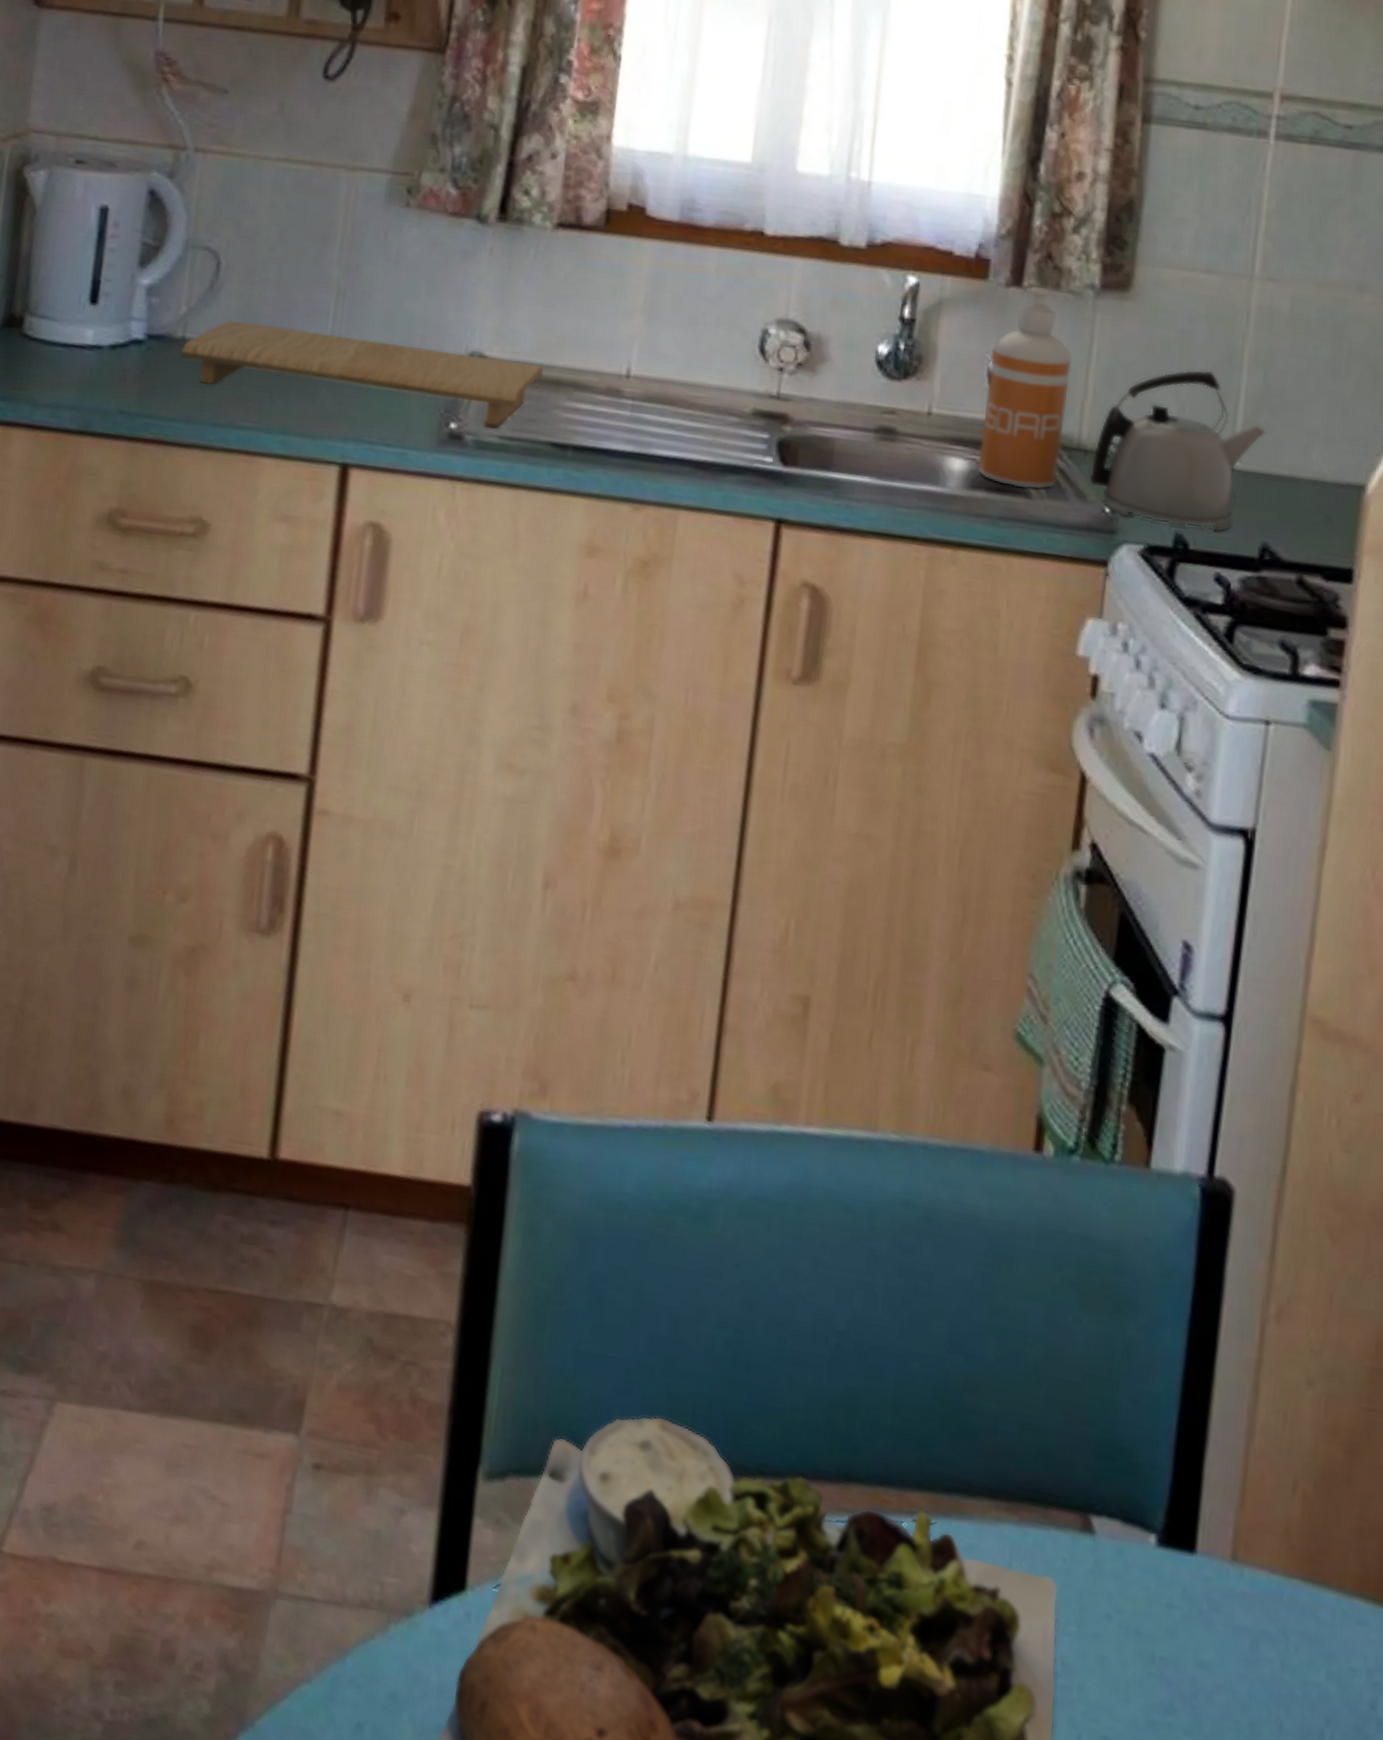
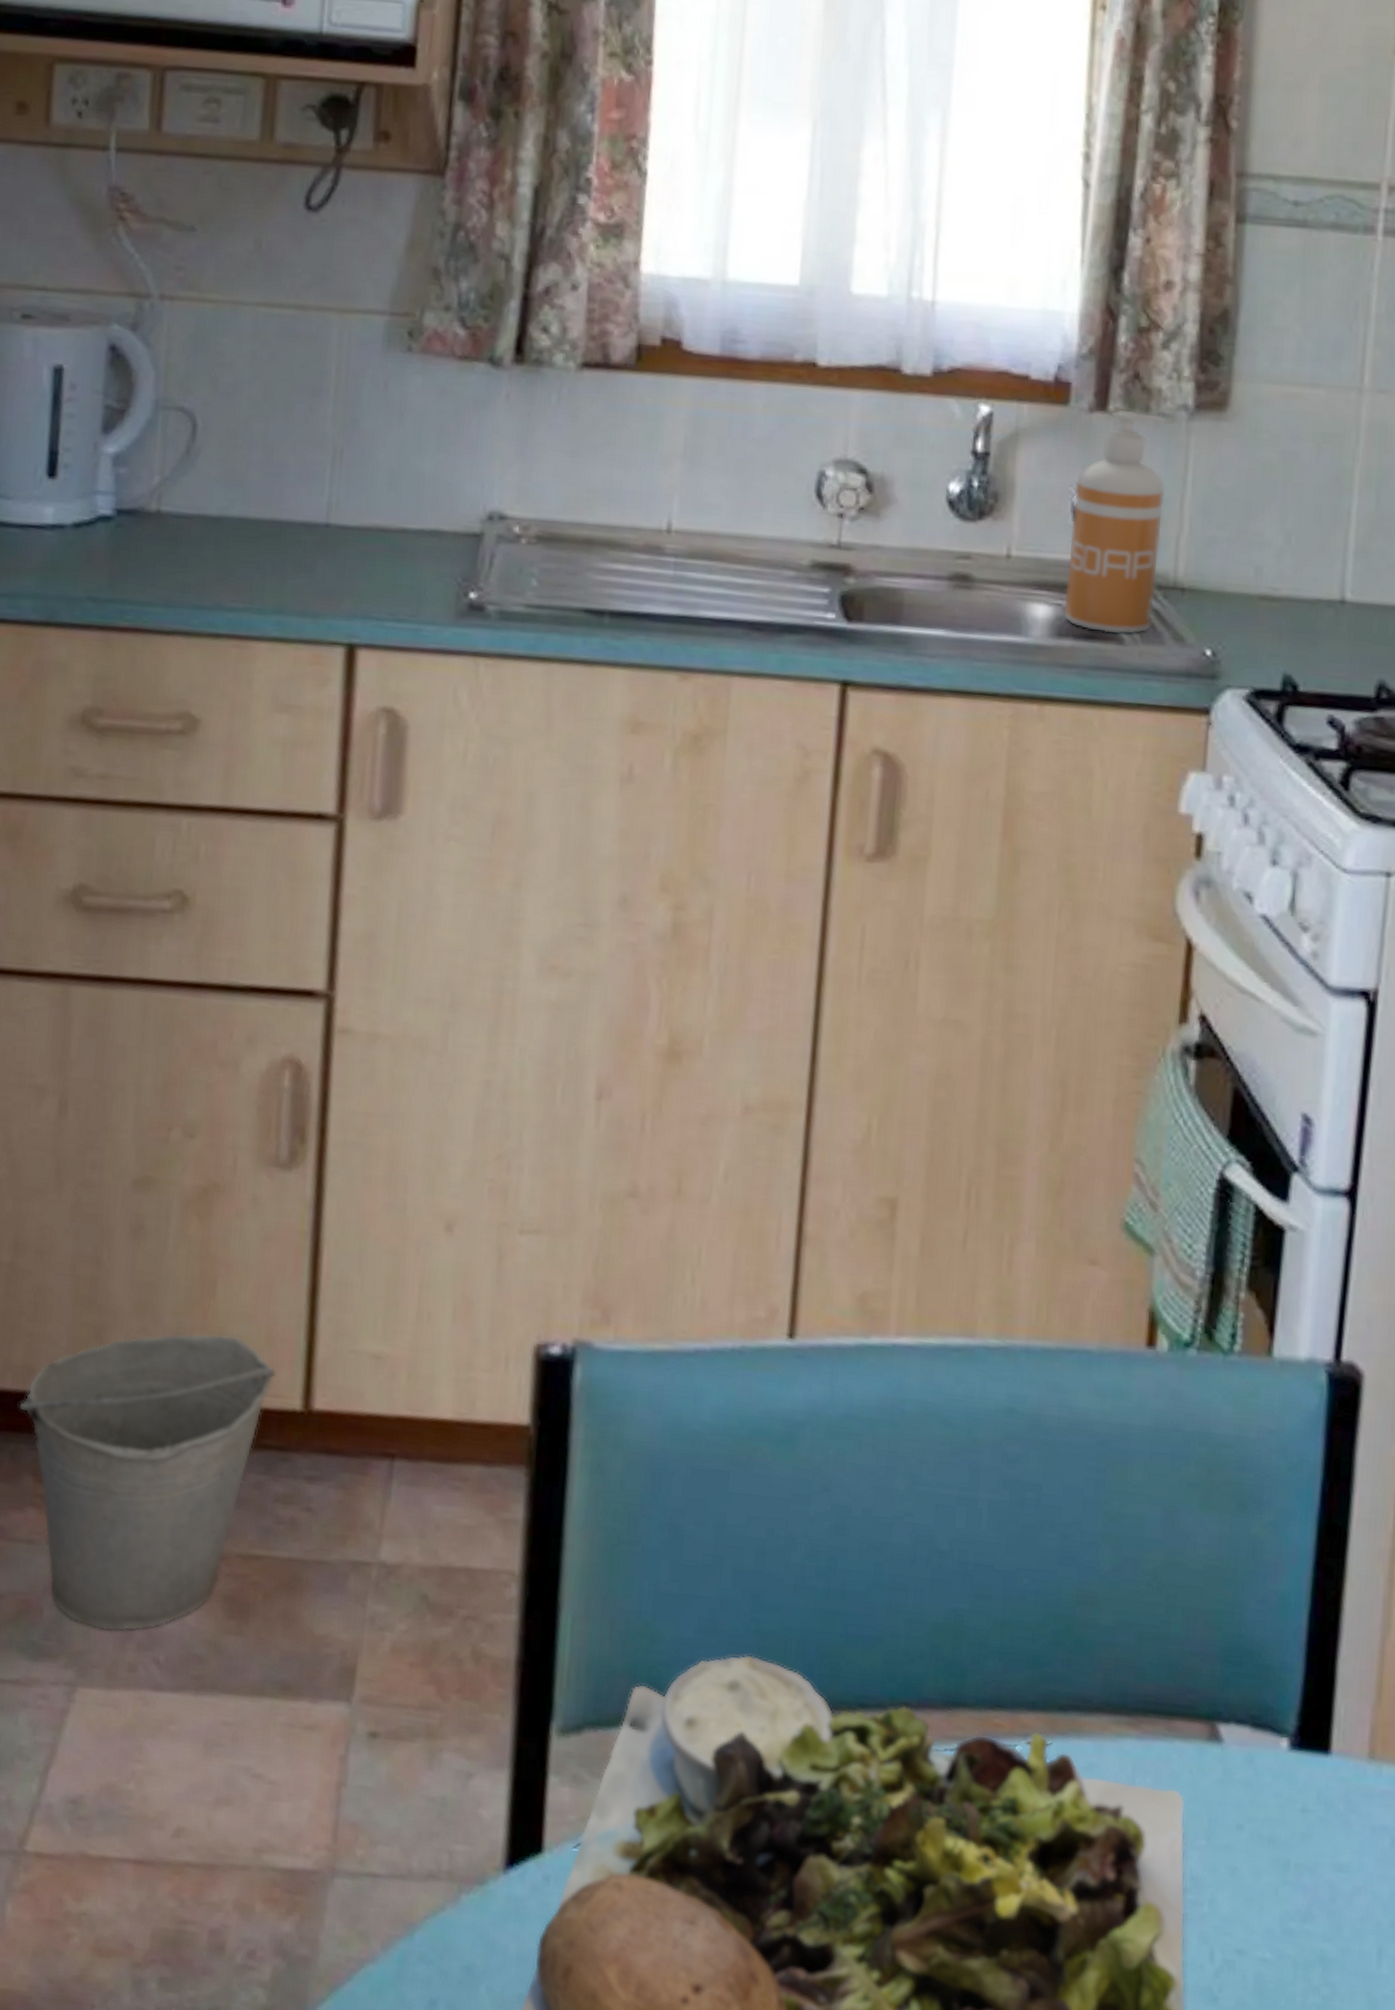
bucket: none [19,1080,248,1353] -> present [19,1333,277,1632]
cutting board: present [180,320,544,429] -> none [155,488,574,597]
kettle: present [1088,369,1267,532] -> none [1186,494,1381,670]

